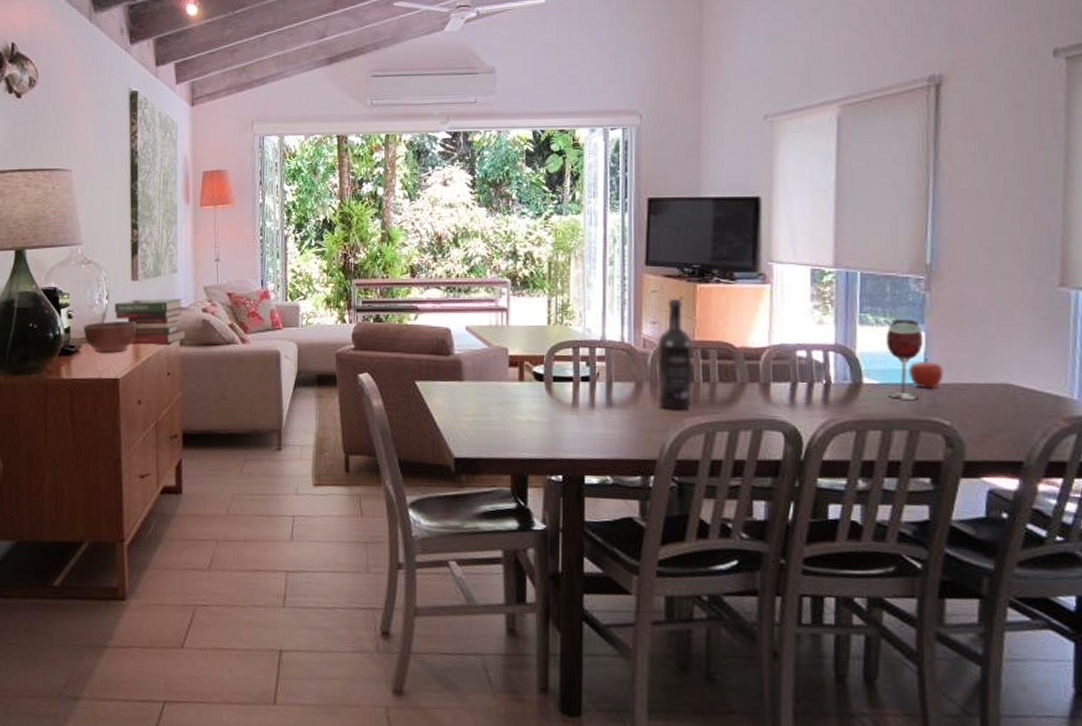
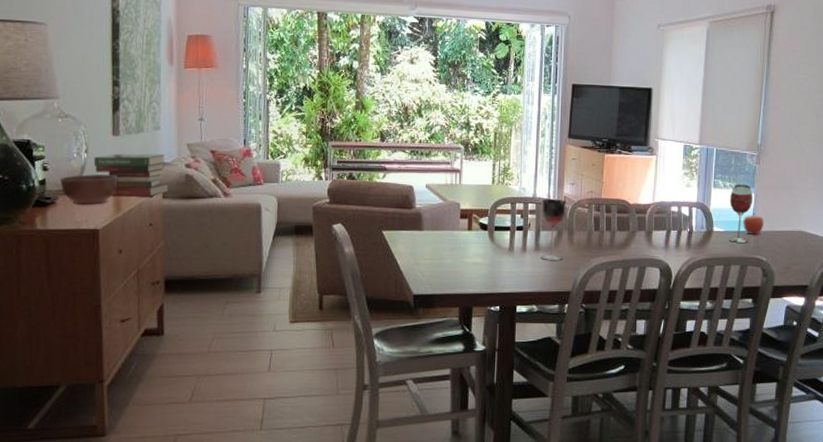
wineglass: none [614,341,646,420] -> present [541,198,566,260]
wine bottle: present [656,299,694,411] -> none [573,165,601,253]

